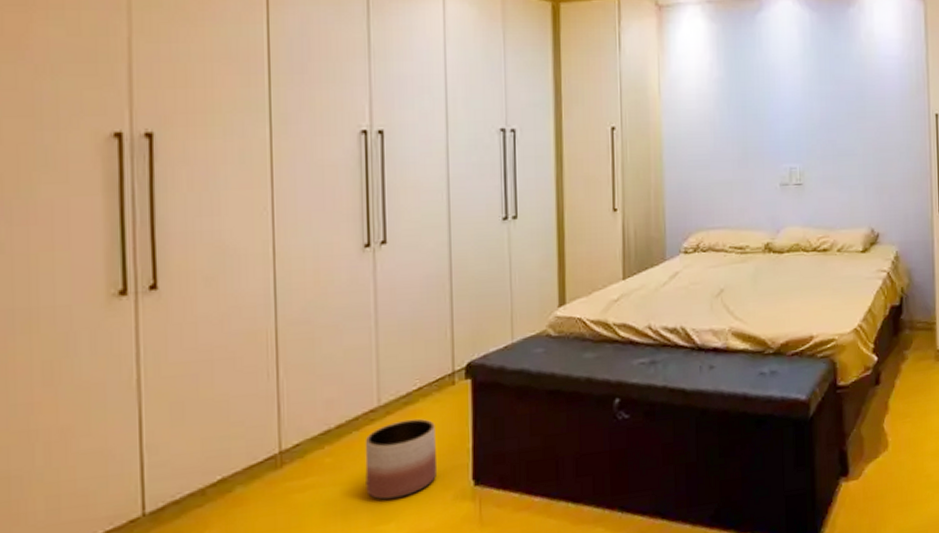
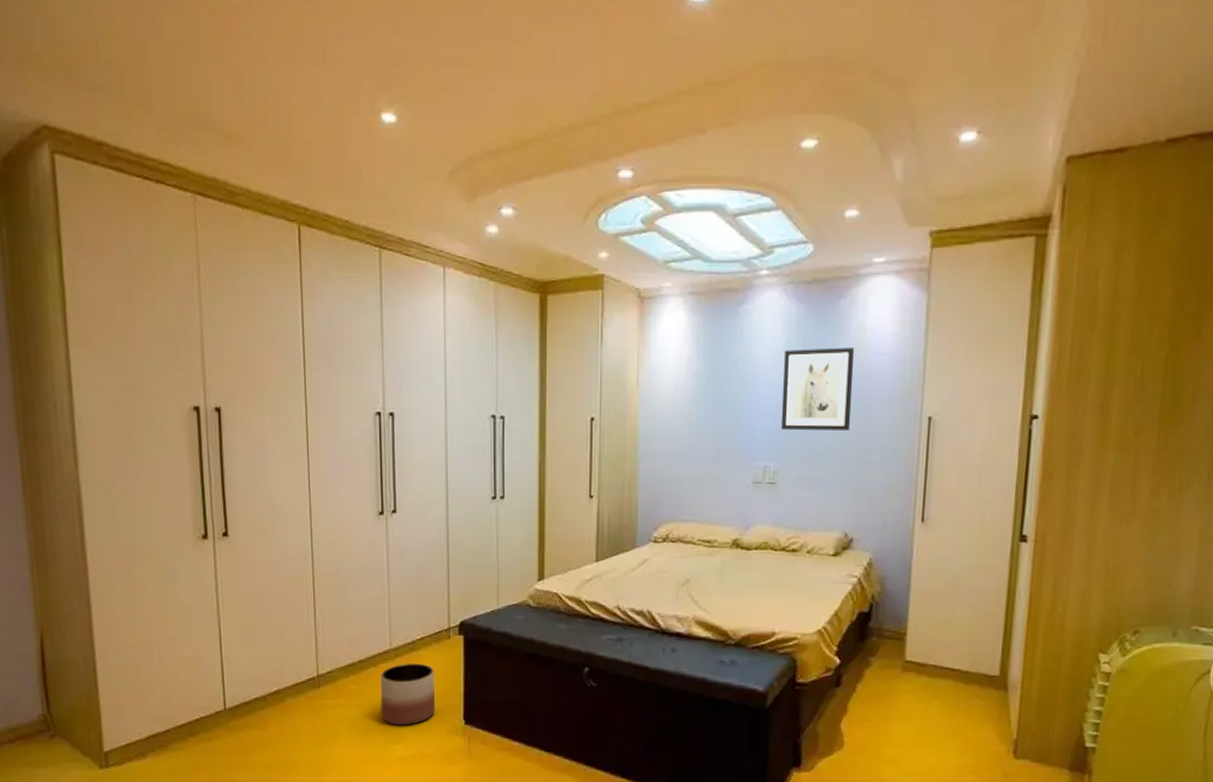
wall art: none [802,52,868,131] -> present [780,347,855,430]

